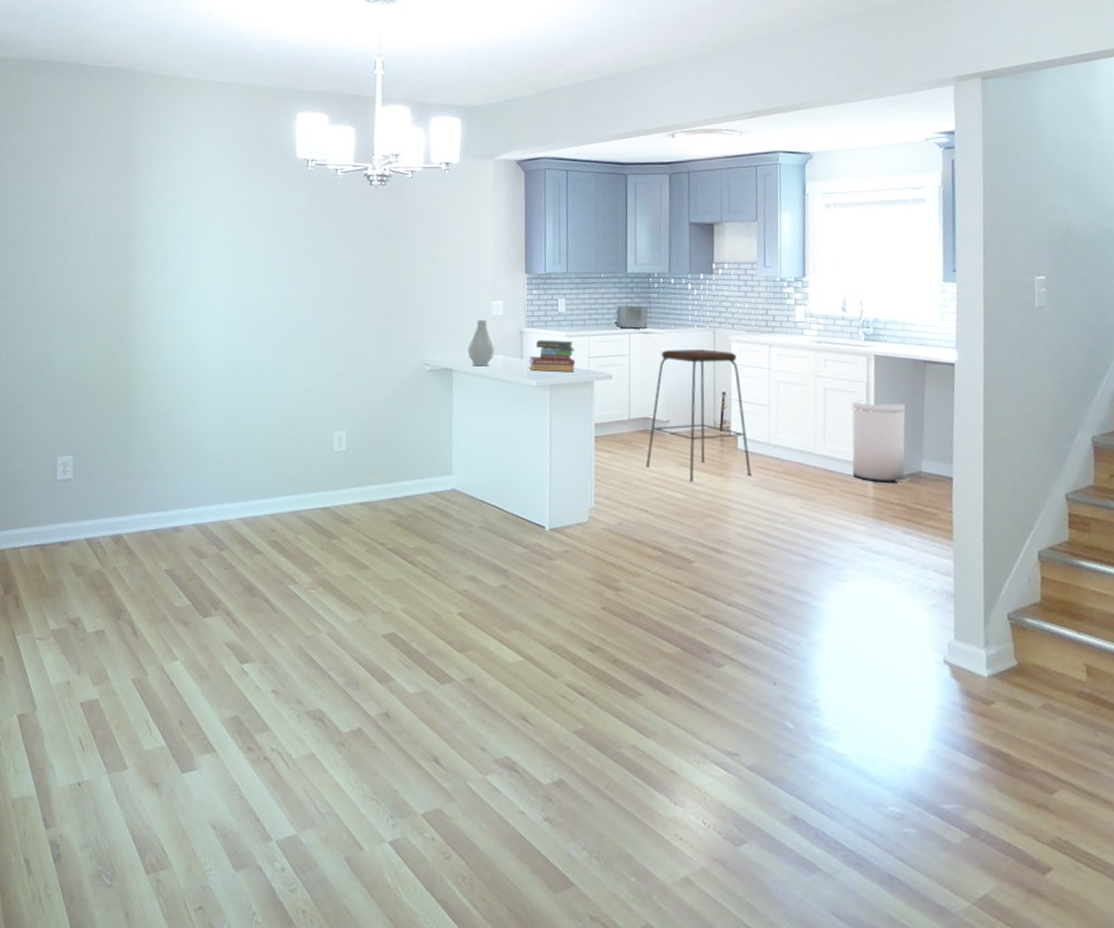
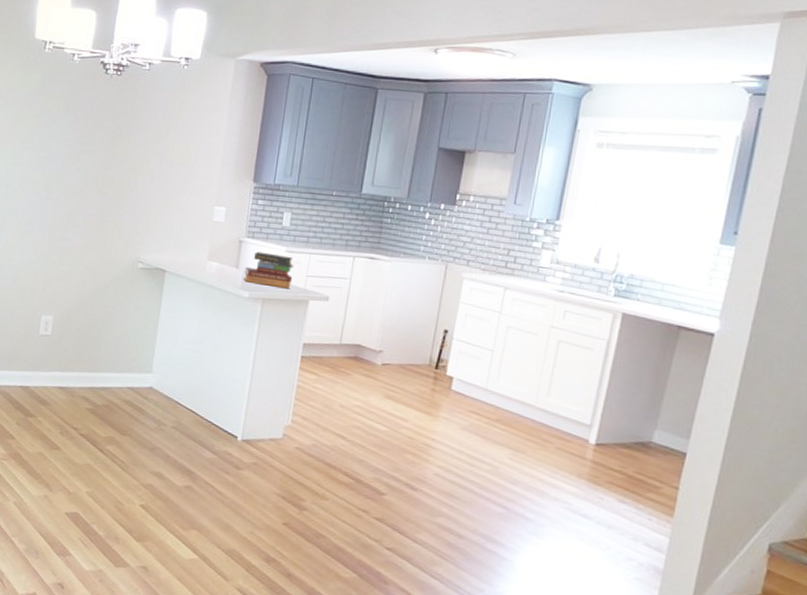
vase: present [467,319,494,367] -> none [182,223,211,272]
toaster: present [614,305,649,330] -> none [339,225,379,255]
bar stool: present [646,349,751,482] -> none [350,279,467,419]
pedal bin: present [850,400,911,483] -> none [573,357,647,450]

